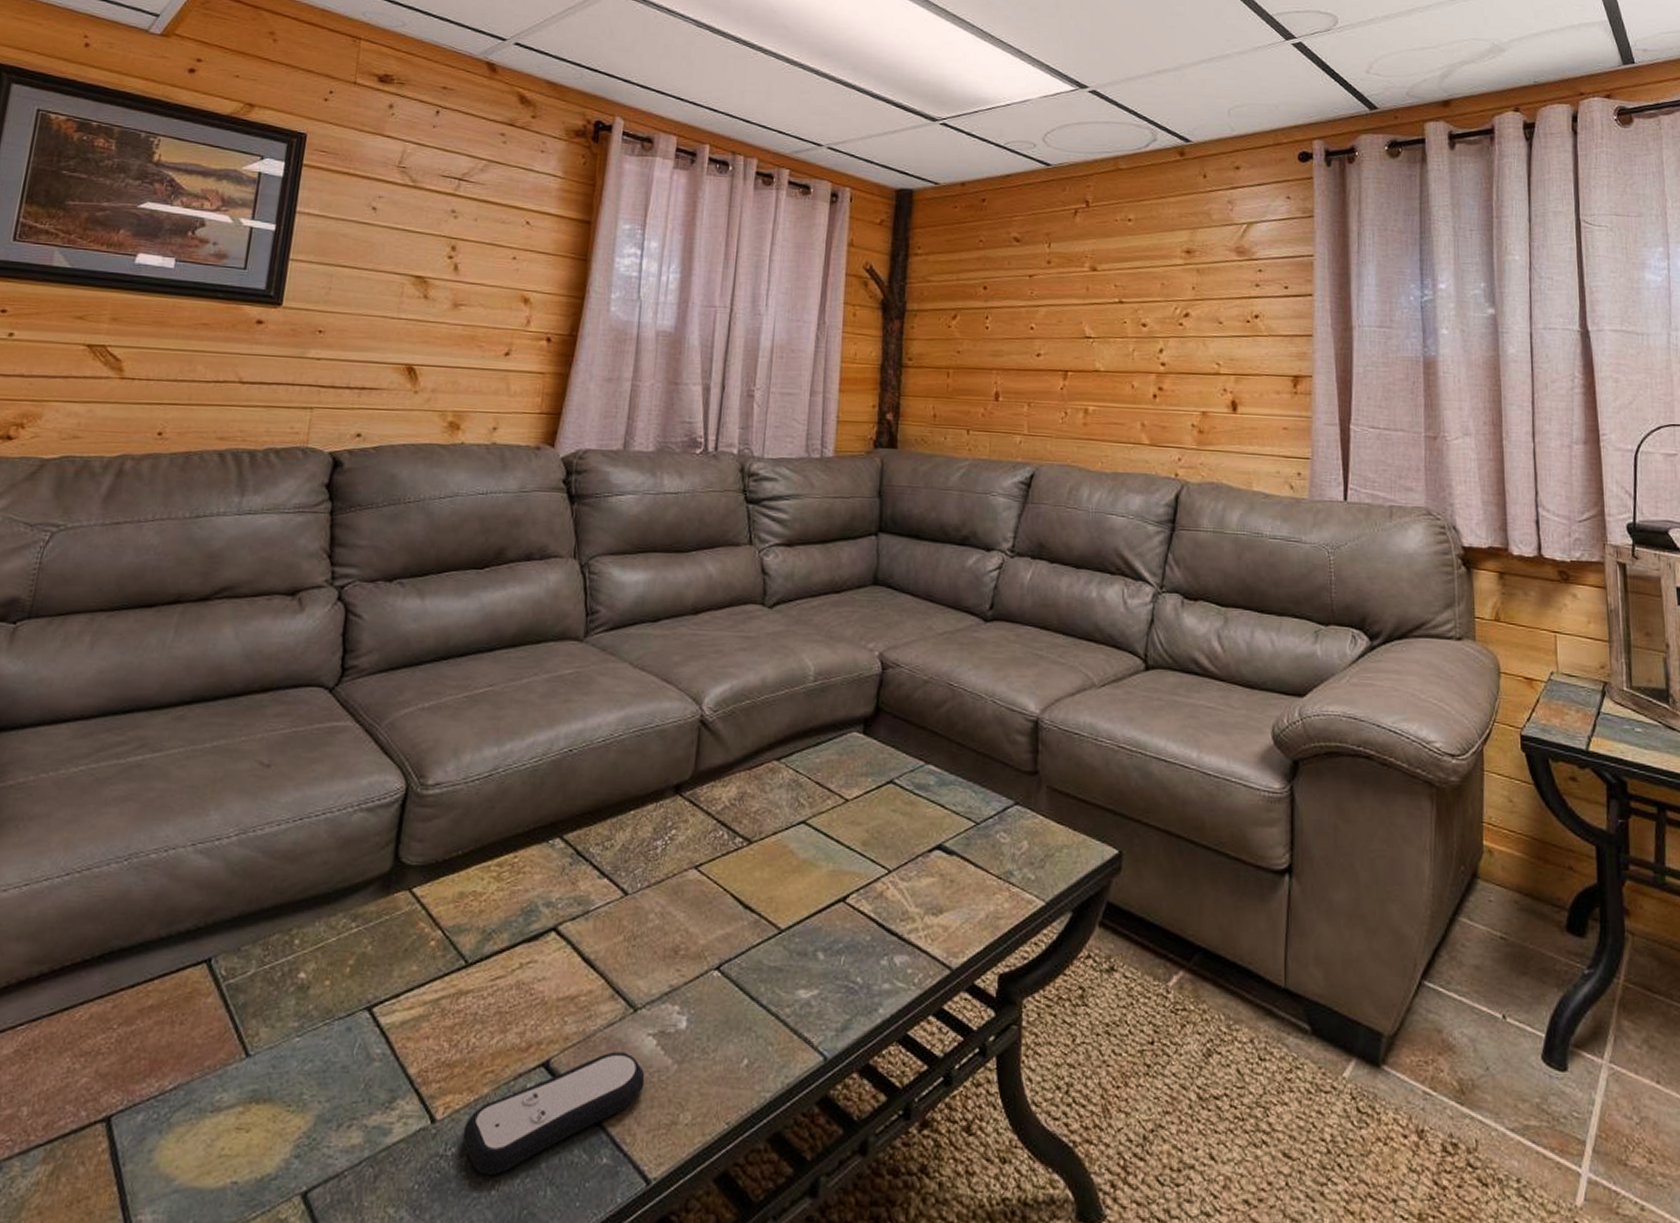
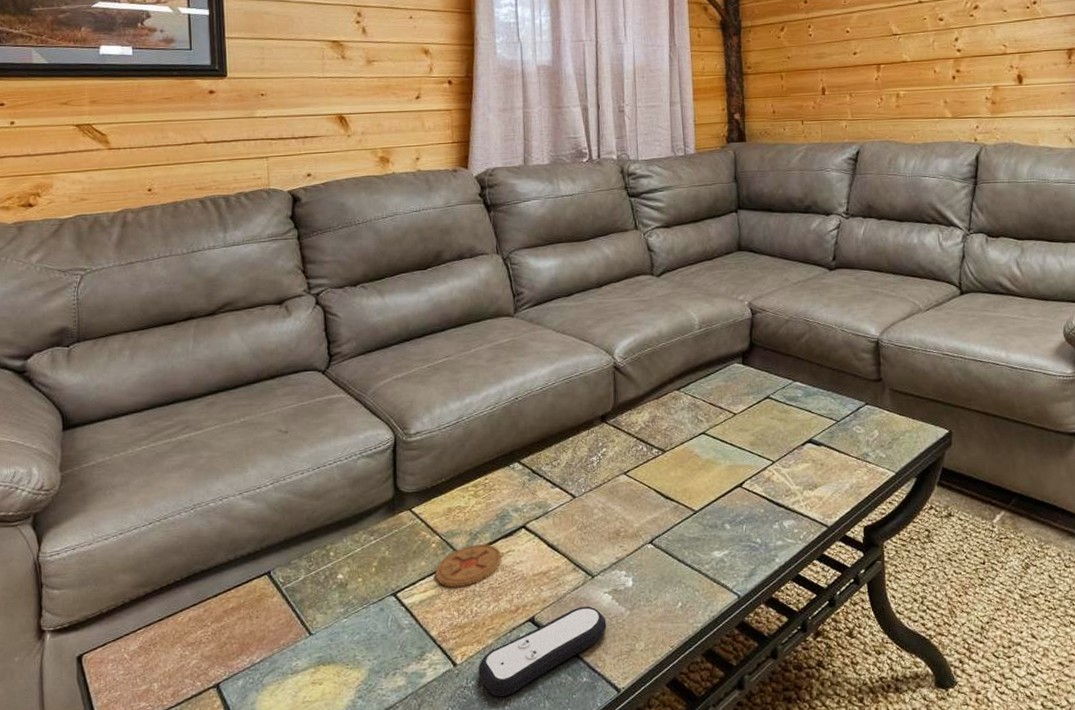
coaster: none [427,947,521,1008] -> present [434,544,502,588]

